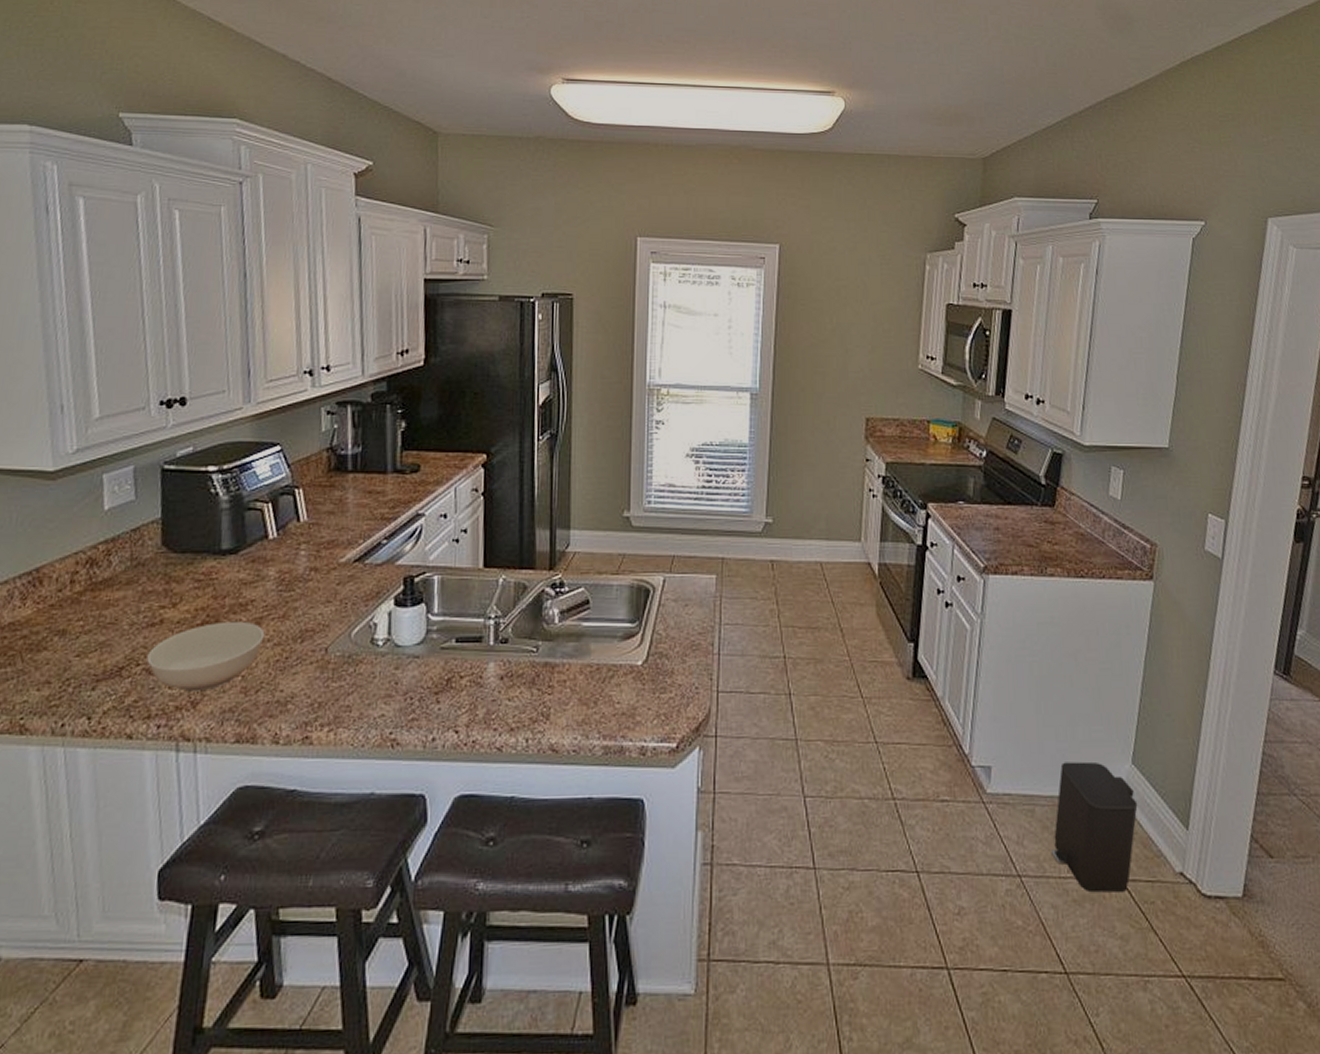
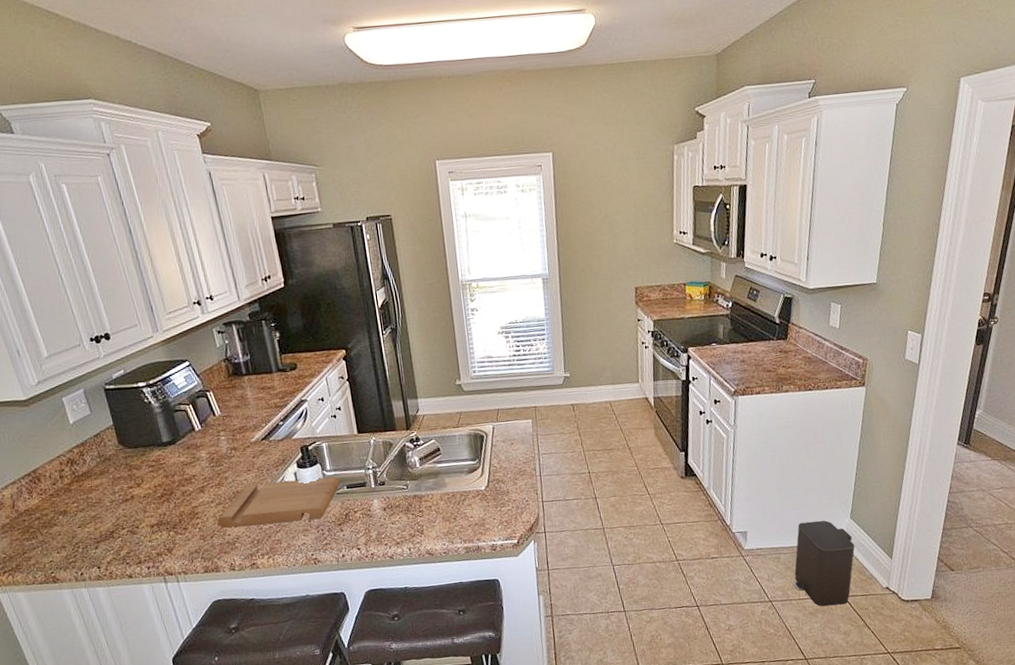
bowl: present [146,621,265,692] -> none [128,490,209,543]
cutting board: none [268,621,448,682] -> present [216,476,340,528]

